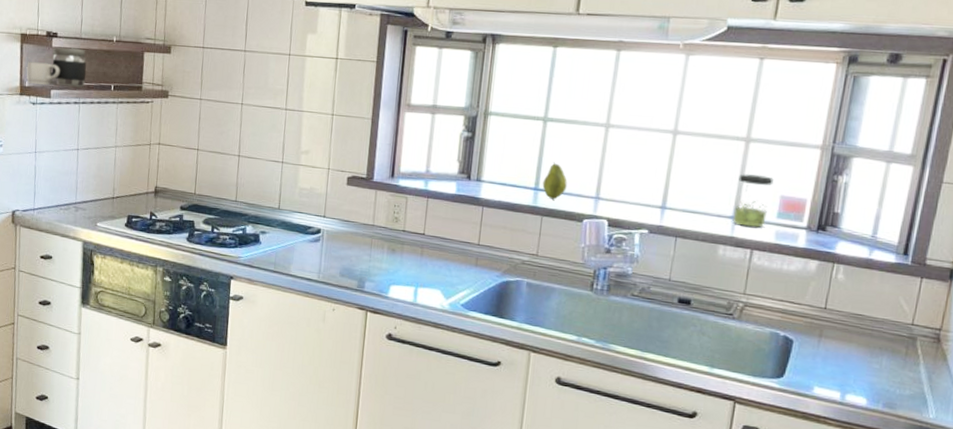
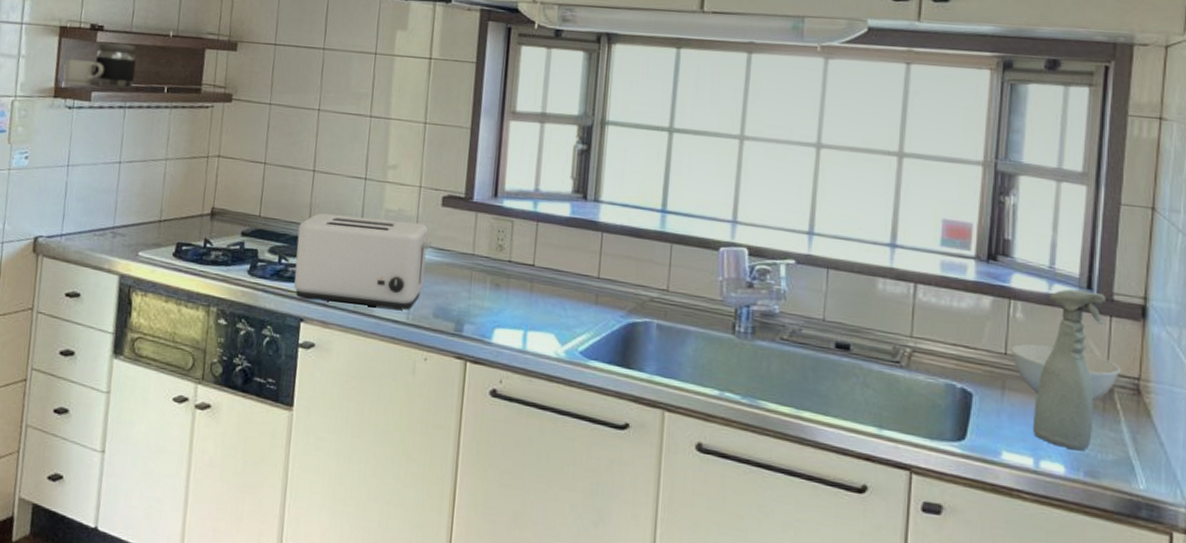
toaster: none [225,191,338,270] -> present [294,213,431,310]
fruit: present [542,162,568,200] -> none [670,179,699,224]
jar: present [732,174,774,227] -> none [891,194,933,257]
bowl: none [829,299,926,348] -> present [1010,343,1121,402]
spray bottle: none [842,255,920,387] -> present [1032,289,1106,451]

